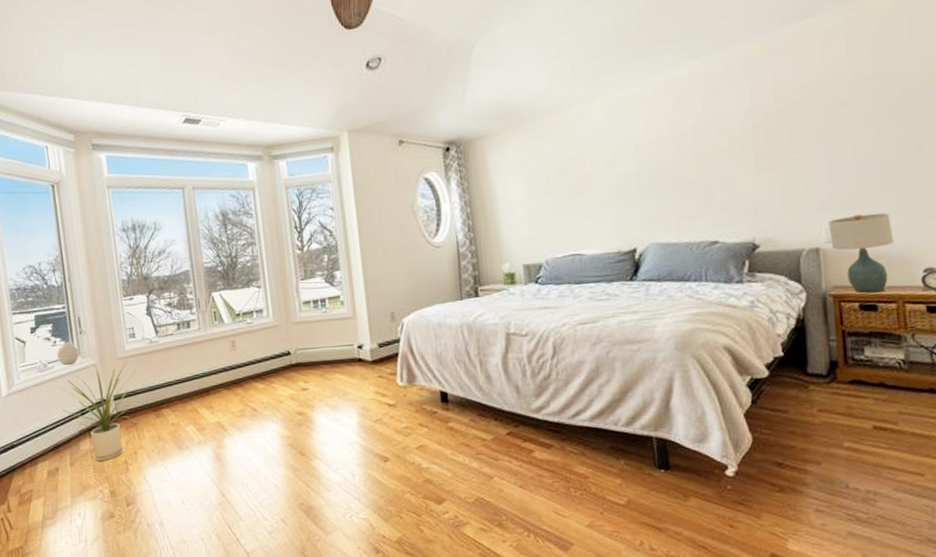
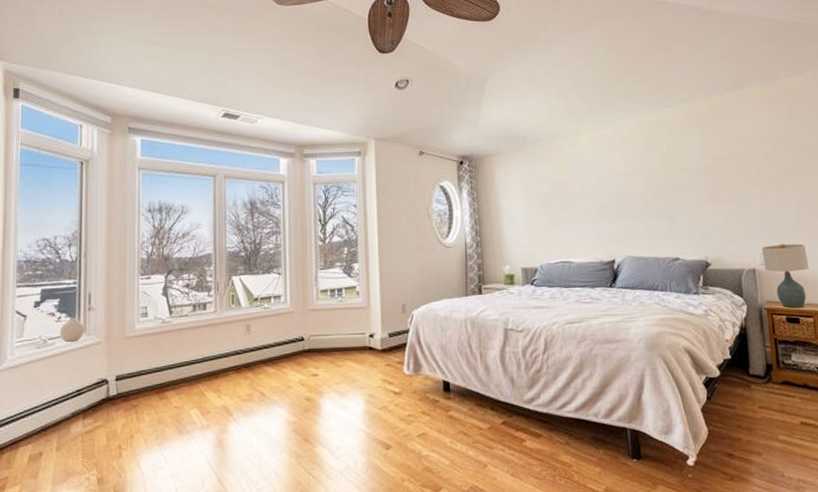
house plant: present [58,361,138,462] -> none [56,340,144,446]

